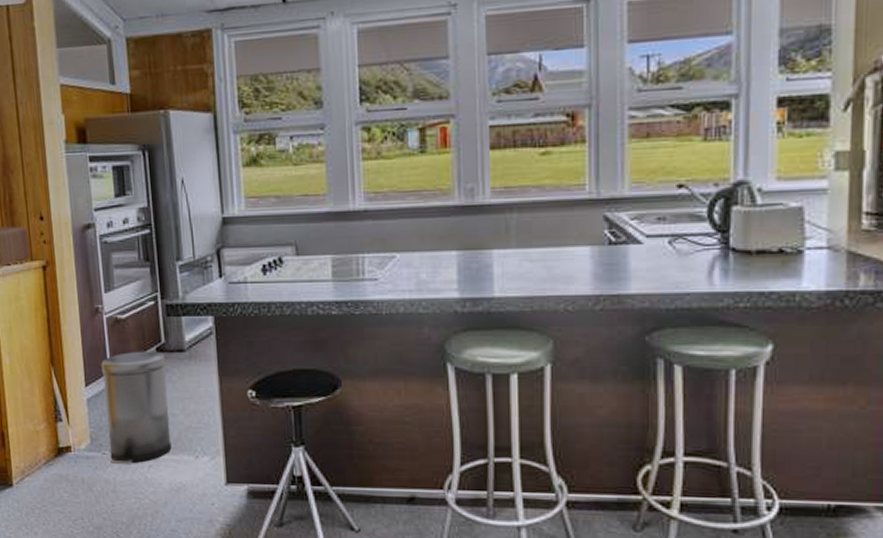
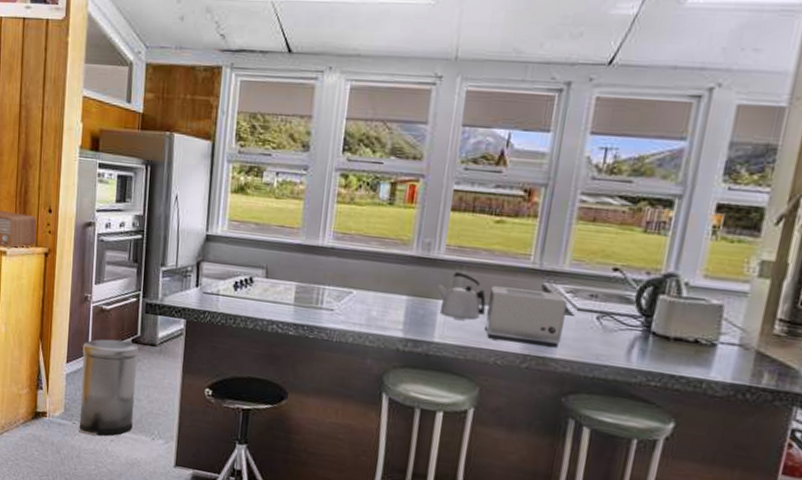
kettle: none [486,215,547,269] -> present [435,272,486,322]
toaster: none [547,222,635,285] -> present [483,286,568,349]

